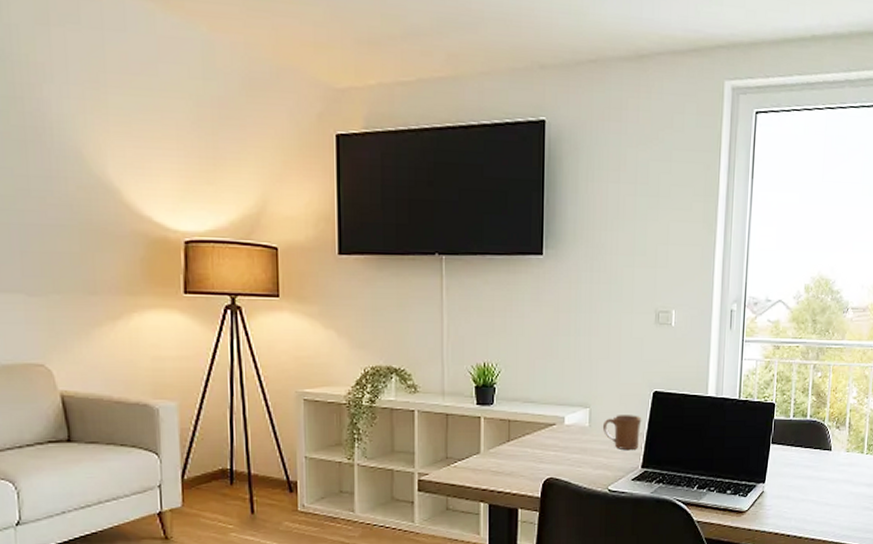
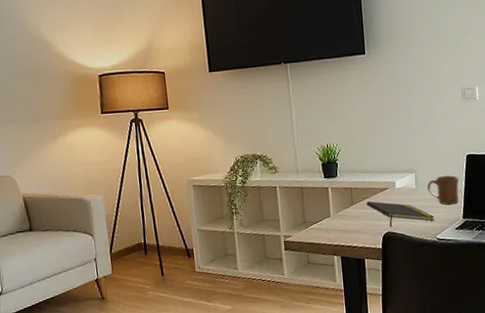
notepad: none [527,437,608,472] -> present [367,201,435,227]

